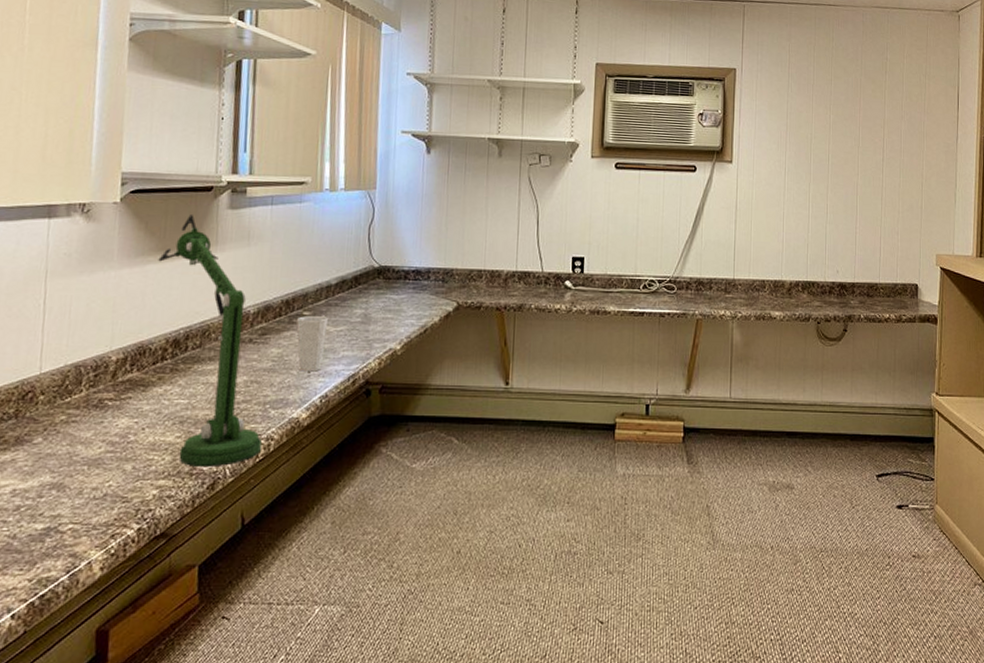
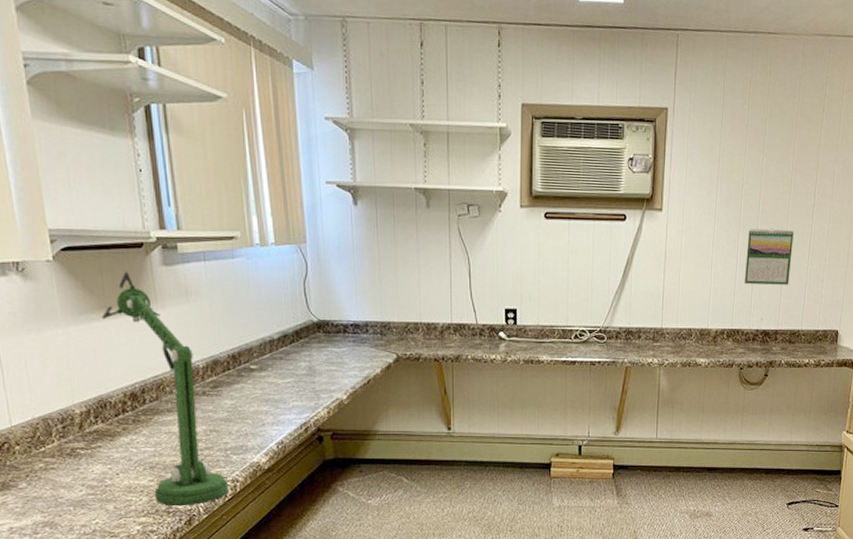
cup: present [296,315,328,372] -> none [245,368,275,421]
calendar: none [817,181,865,237] -> present [744,228,794,285]

